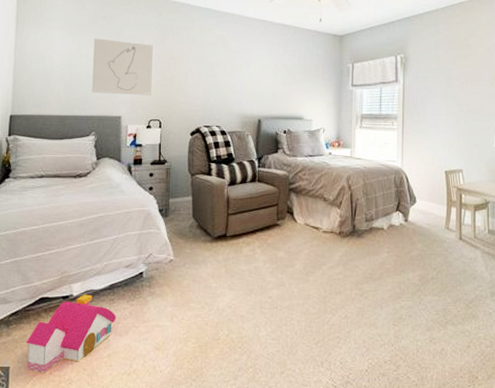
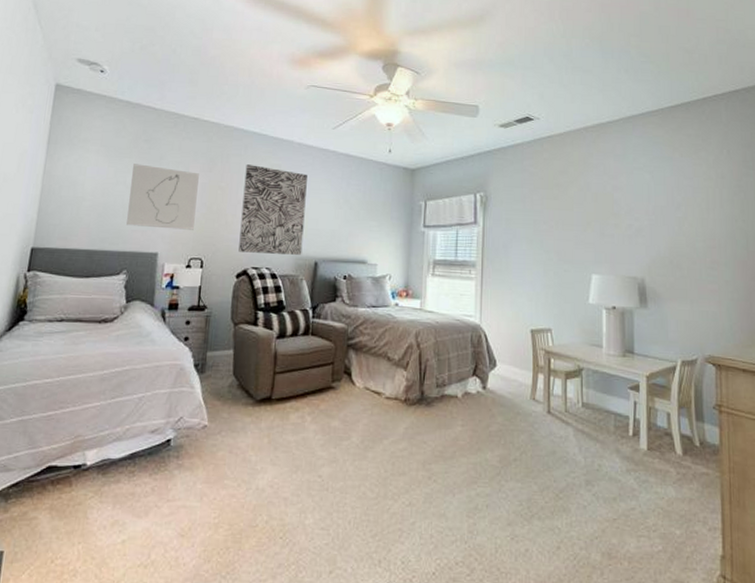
toy house: present [26,294,116,374] -> none [24,464,136,562]
wall art: none [192,36,249,114] -> present [238,164,307,255]

